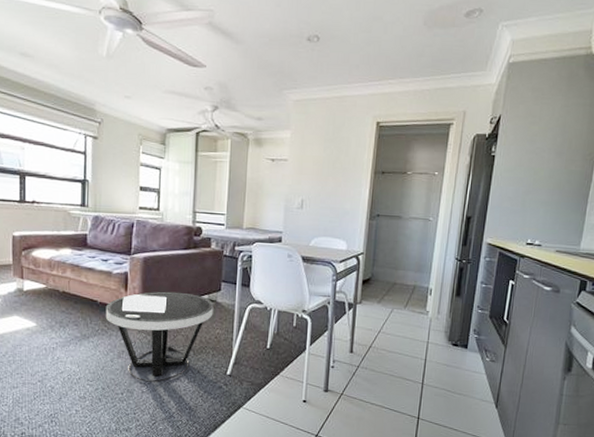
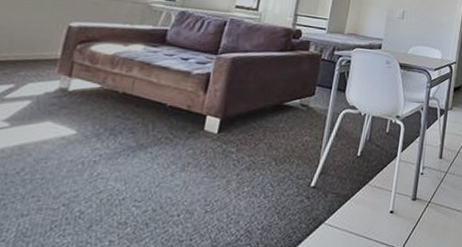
side table: present [105,291,214,382] -> none [173,95,305,199]

